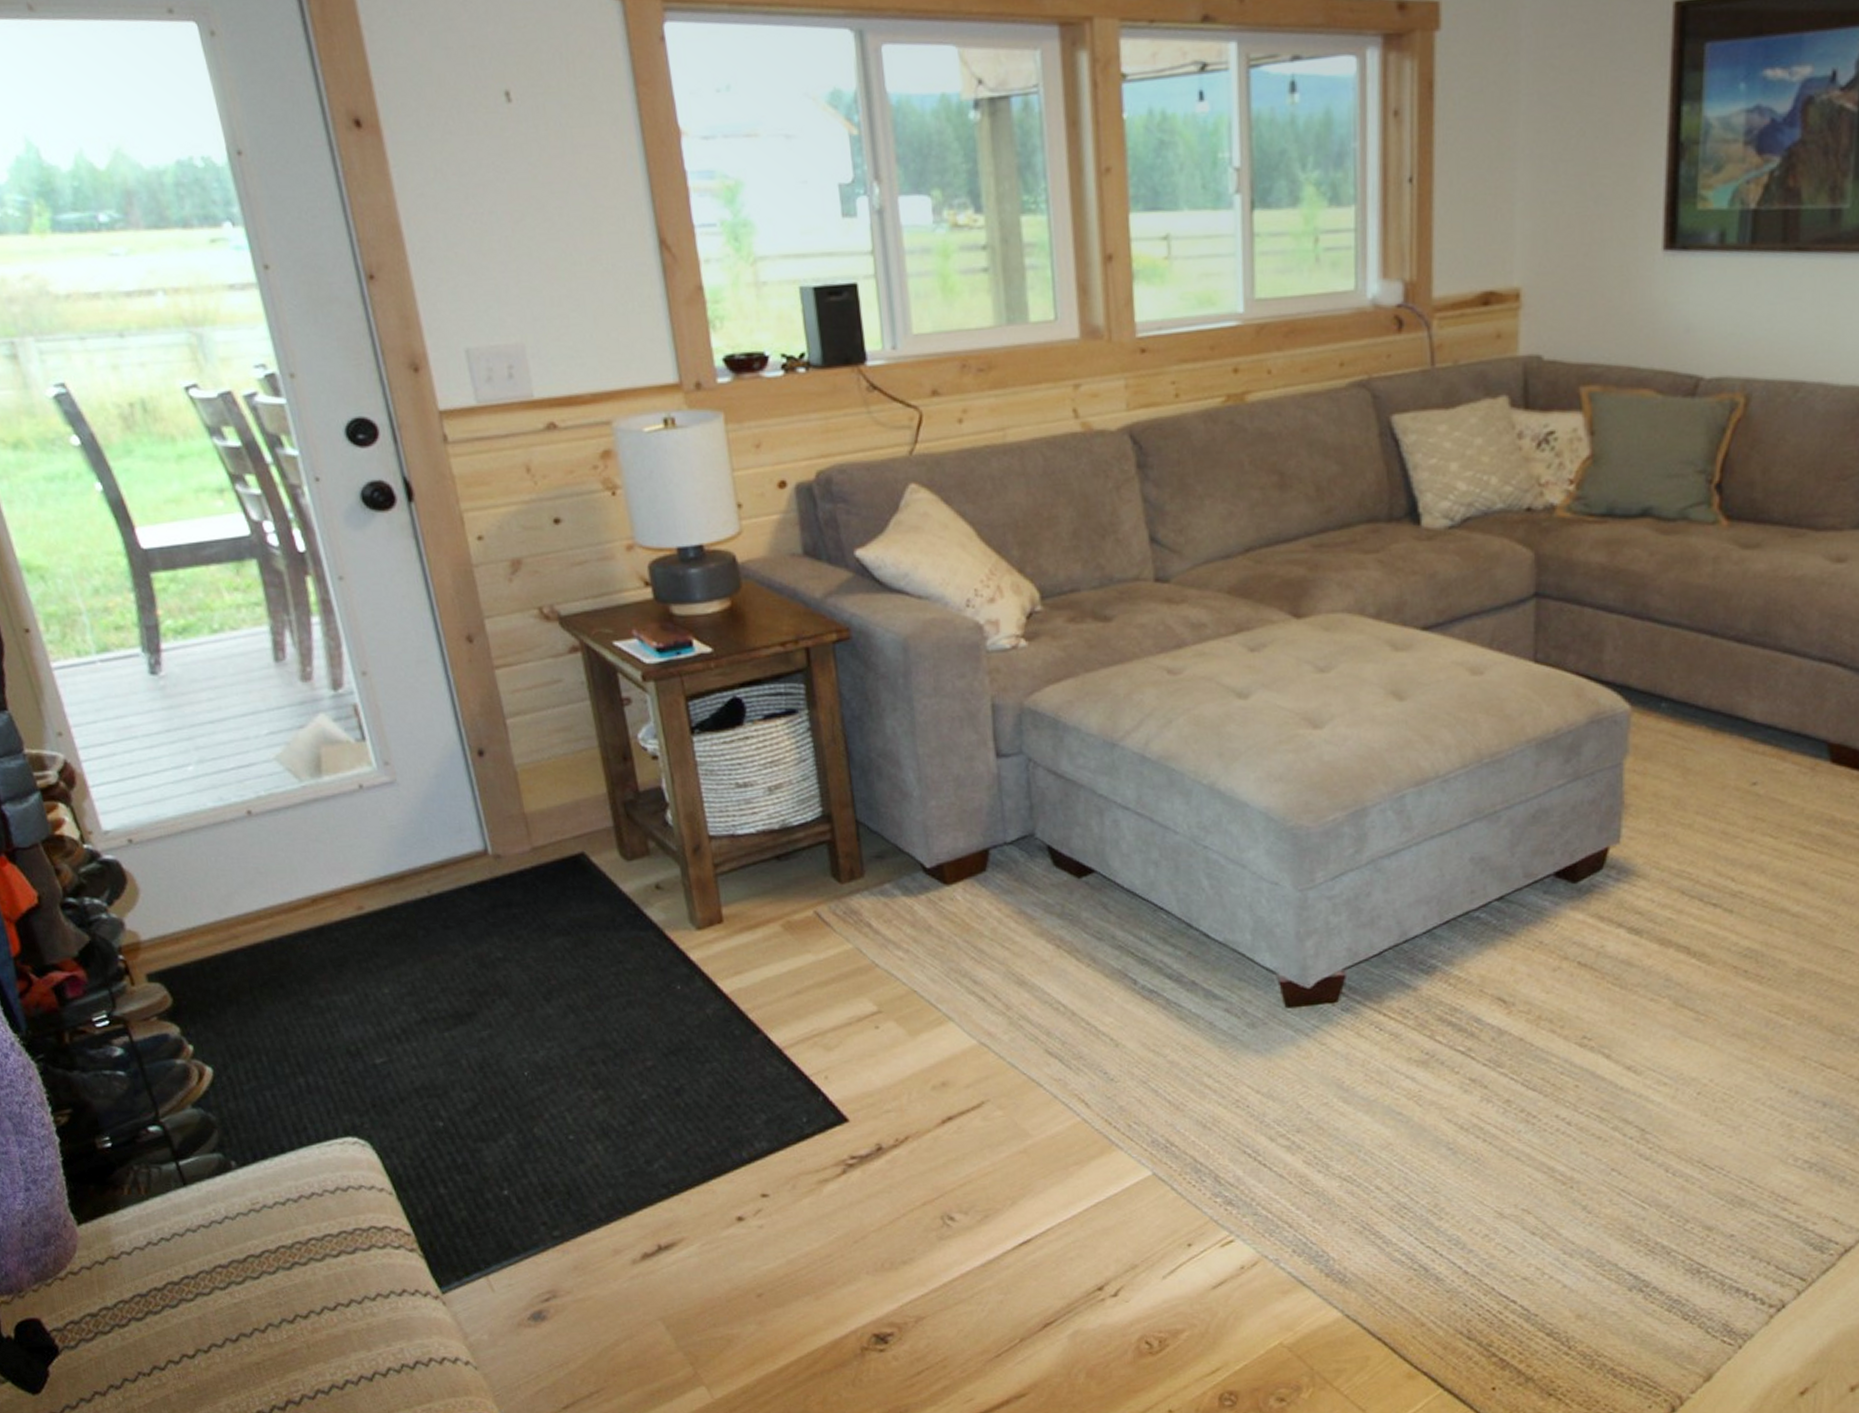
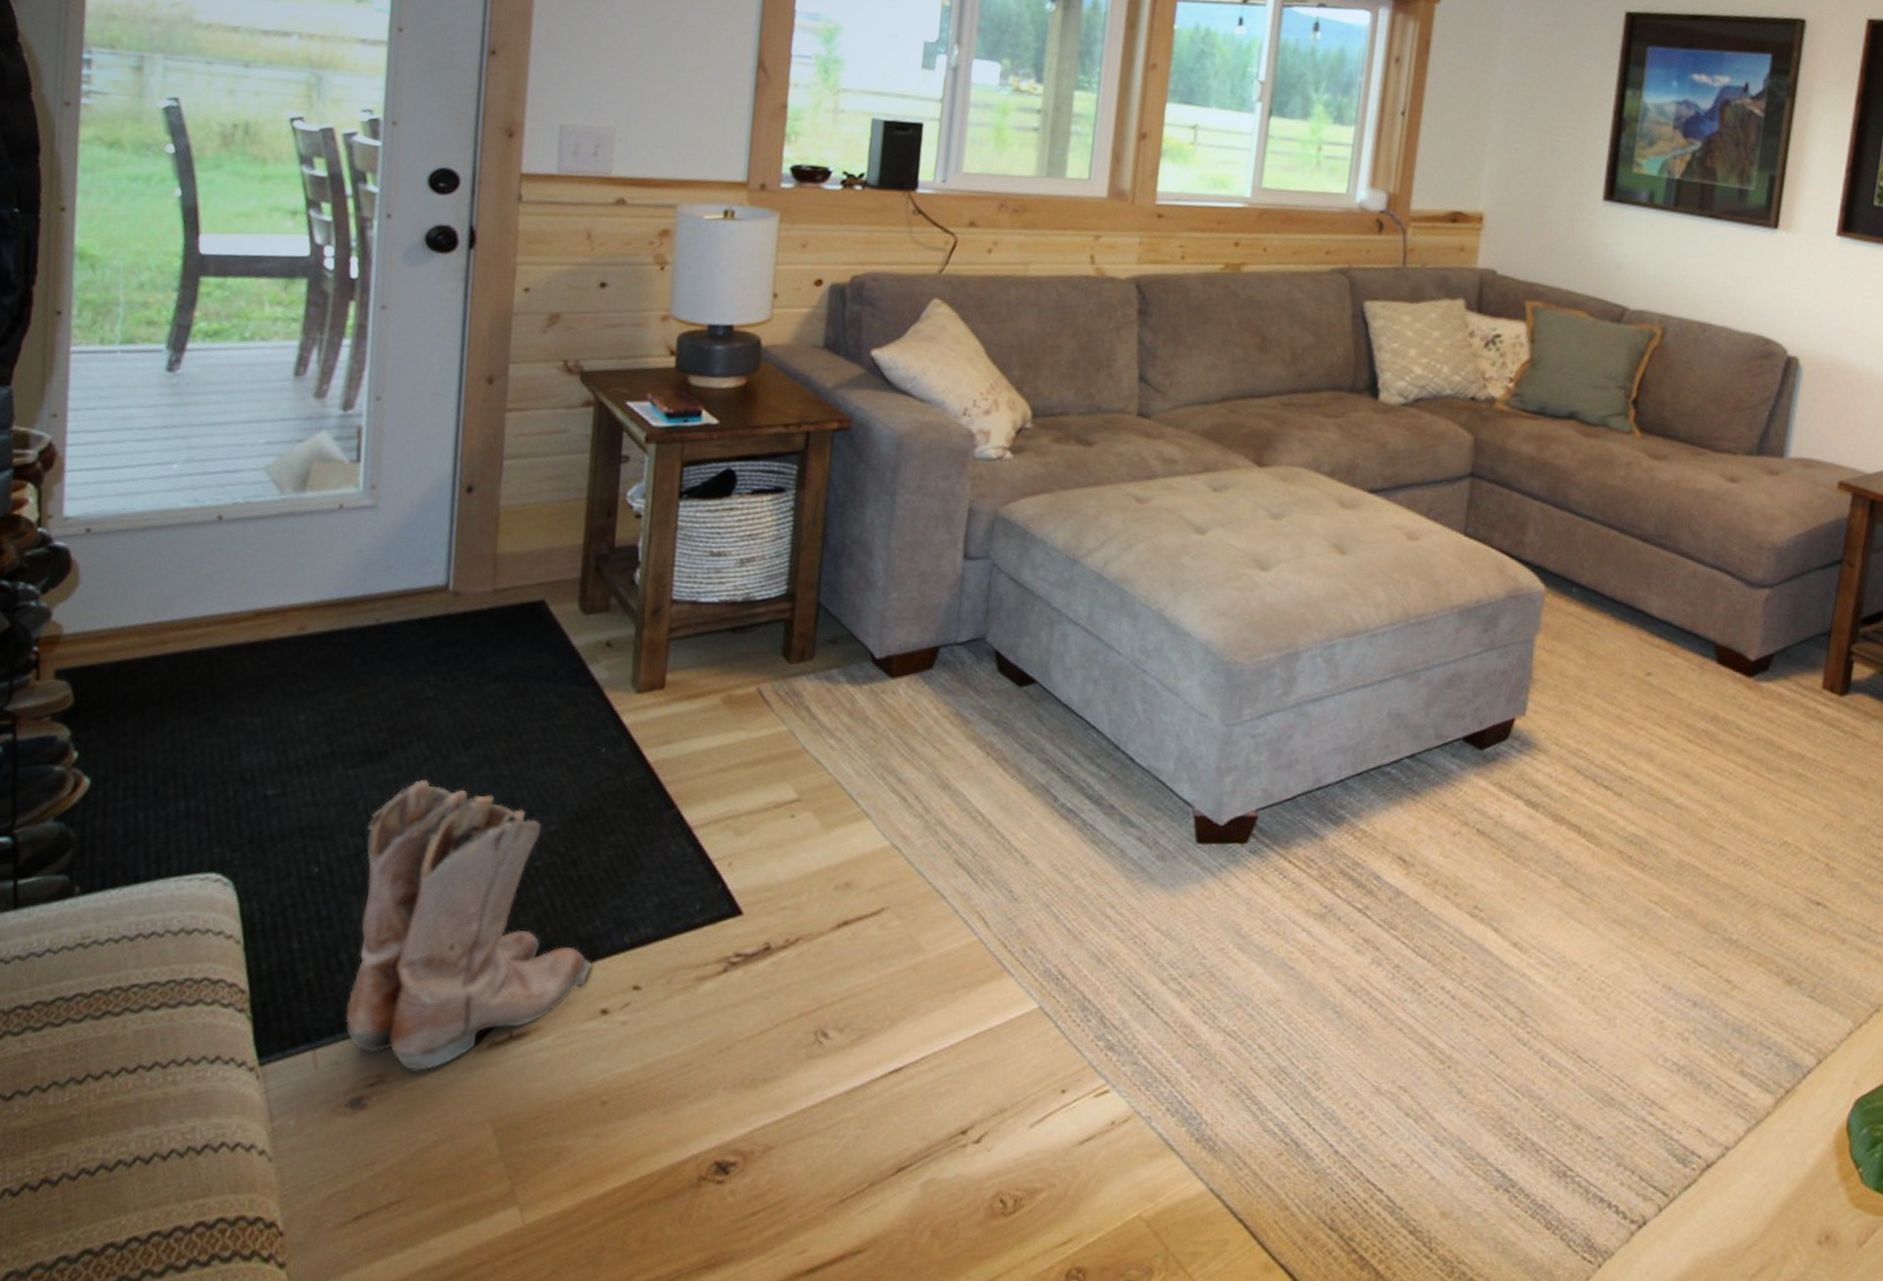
boots: none [476,1034,717,1285] -> present [345,780,591,1071]

